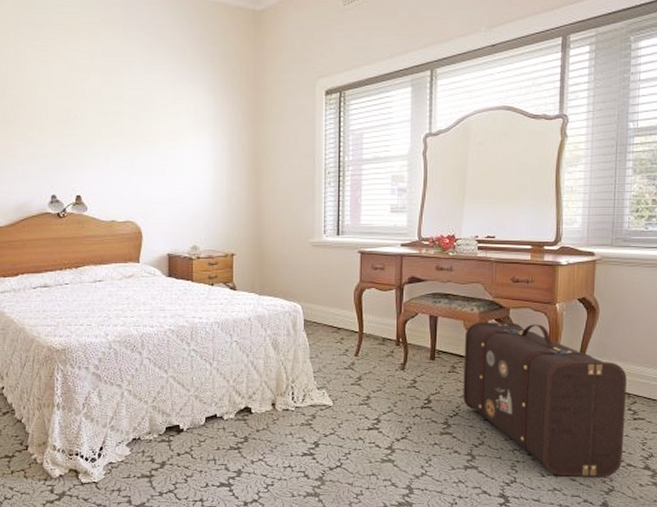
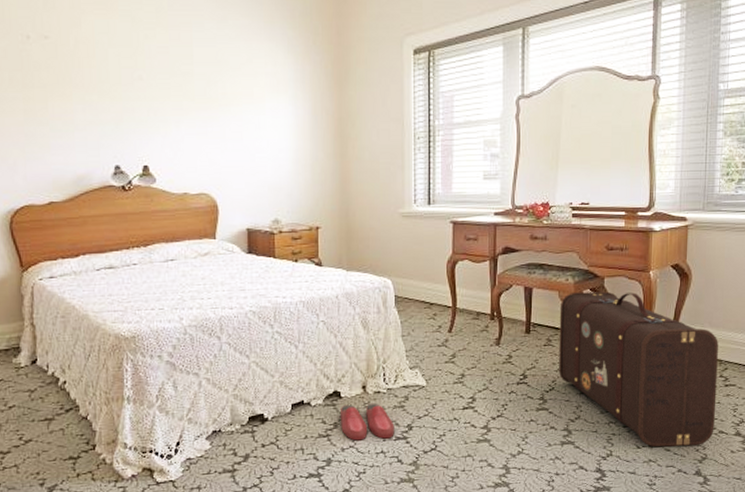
slippers: none [251,419,302,455] -> present [341,403,395,441]

